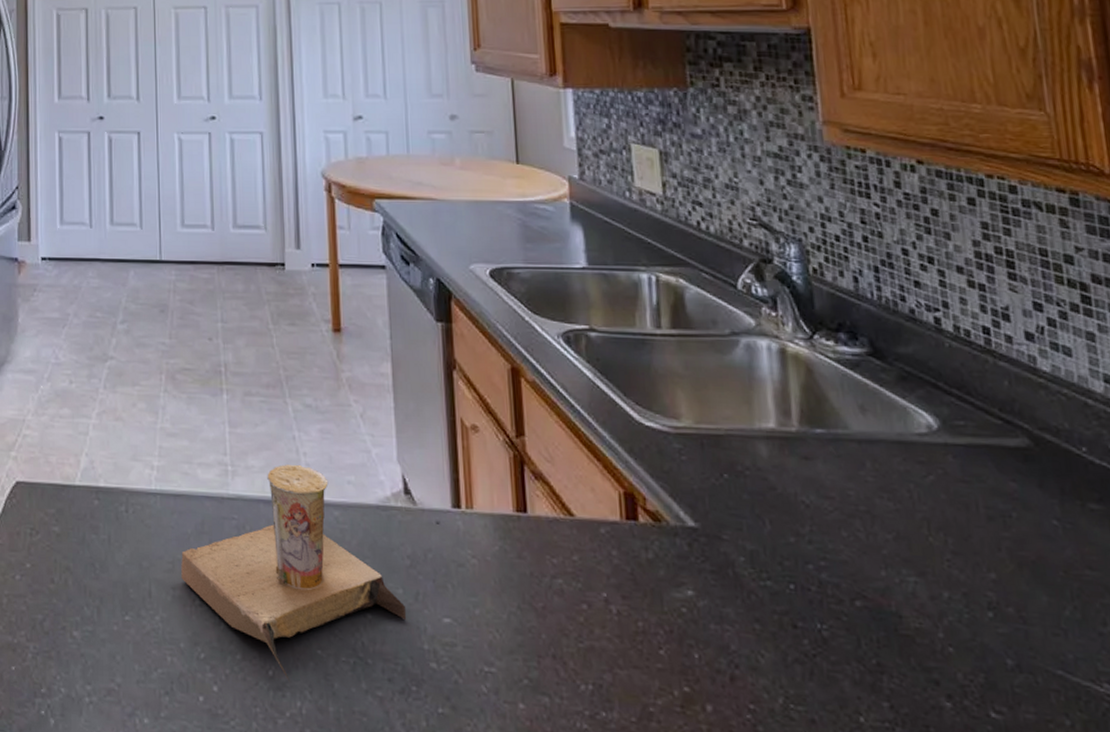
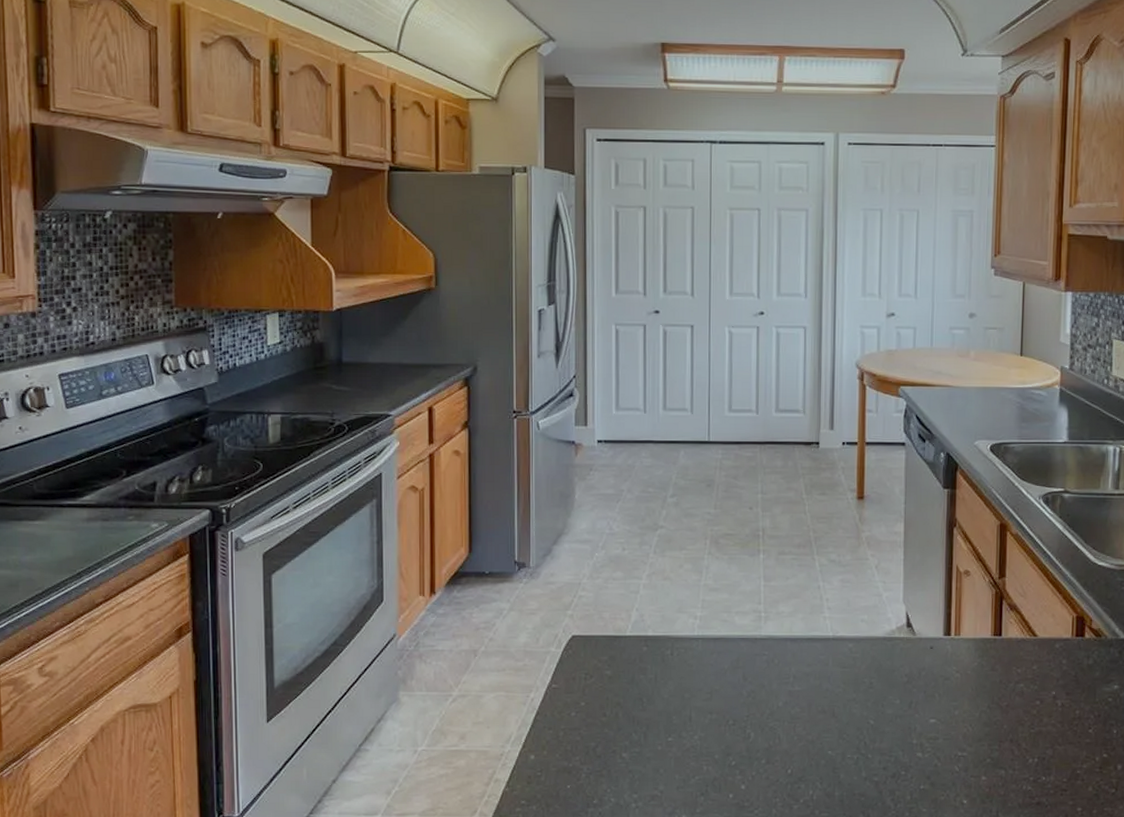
cup: present [181,464,406,683] -> none [718,608,901,777]

